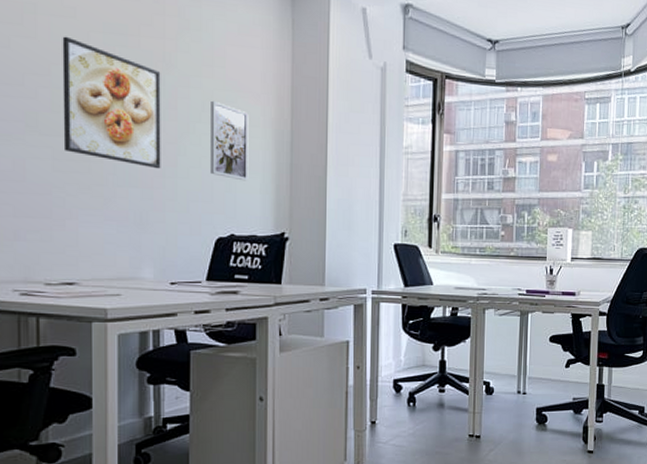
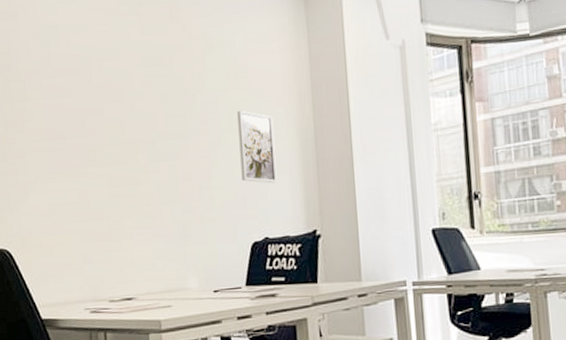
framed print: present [62,36,161,169] -> none [111,76,198,184]

